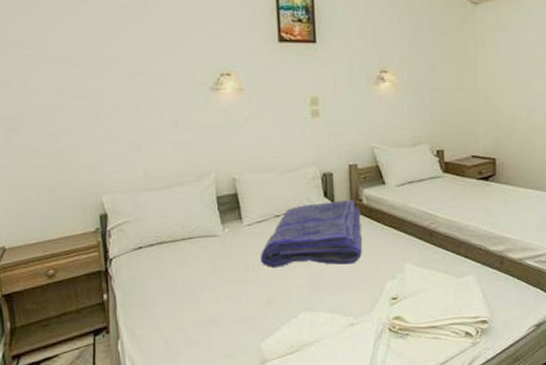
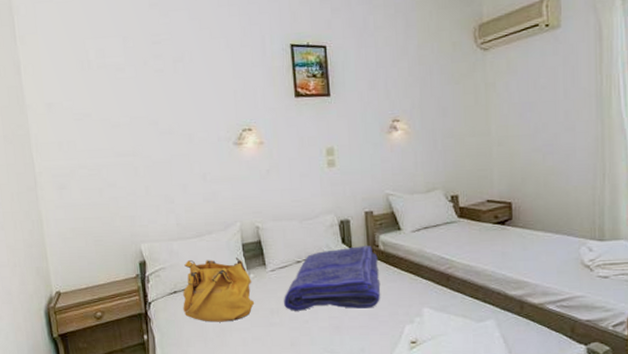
handbag: none [149,210,229,280] -> present [183,256,255,322]

